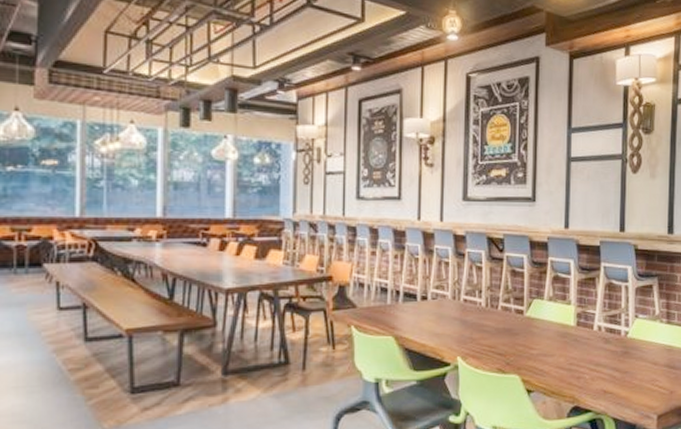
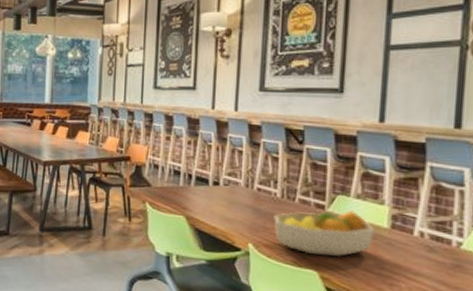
fruit bowl: none [480,313,564,360] -> present [274,210,374,258]

